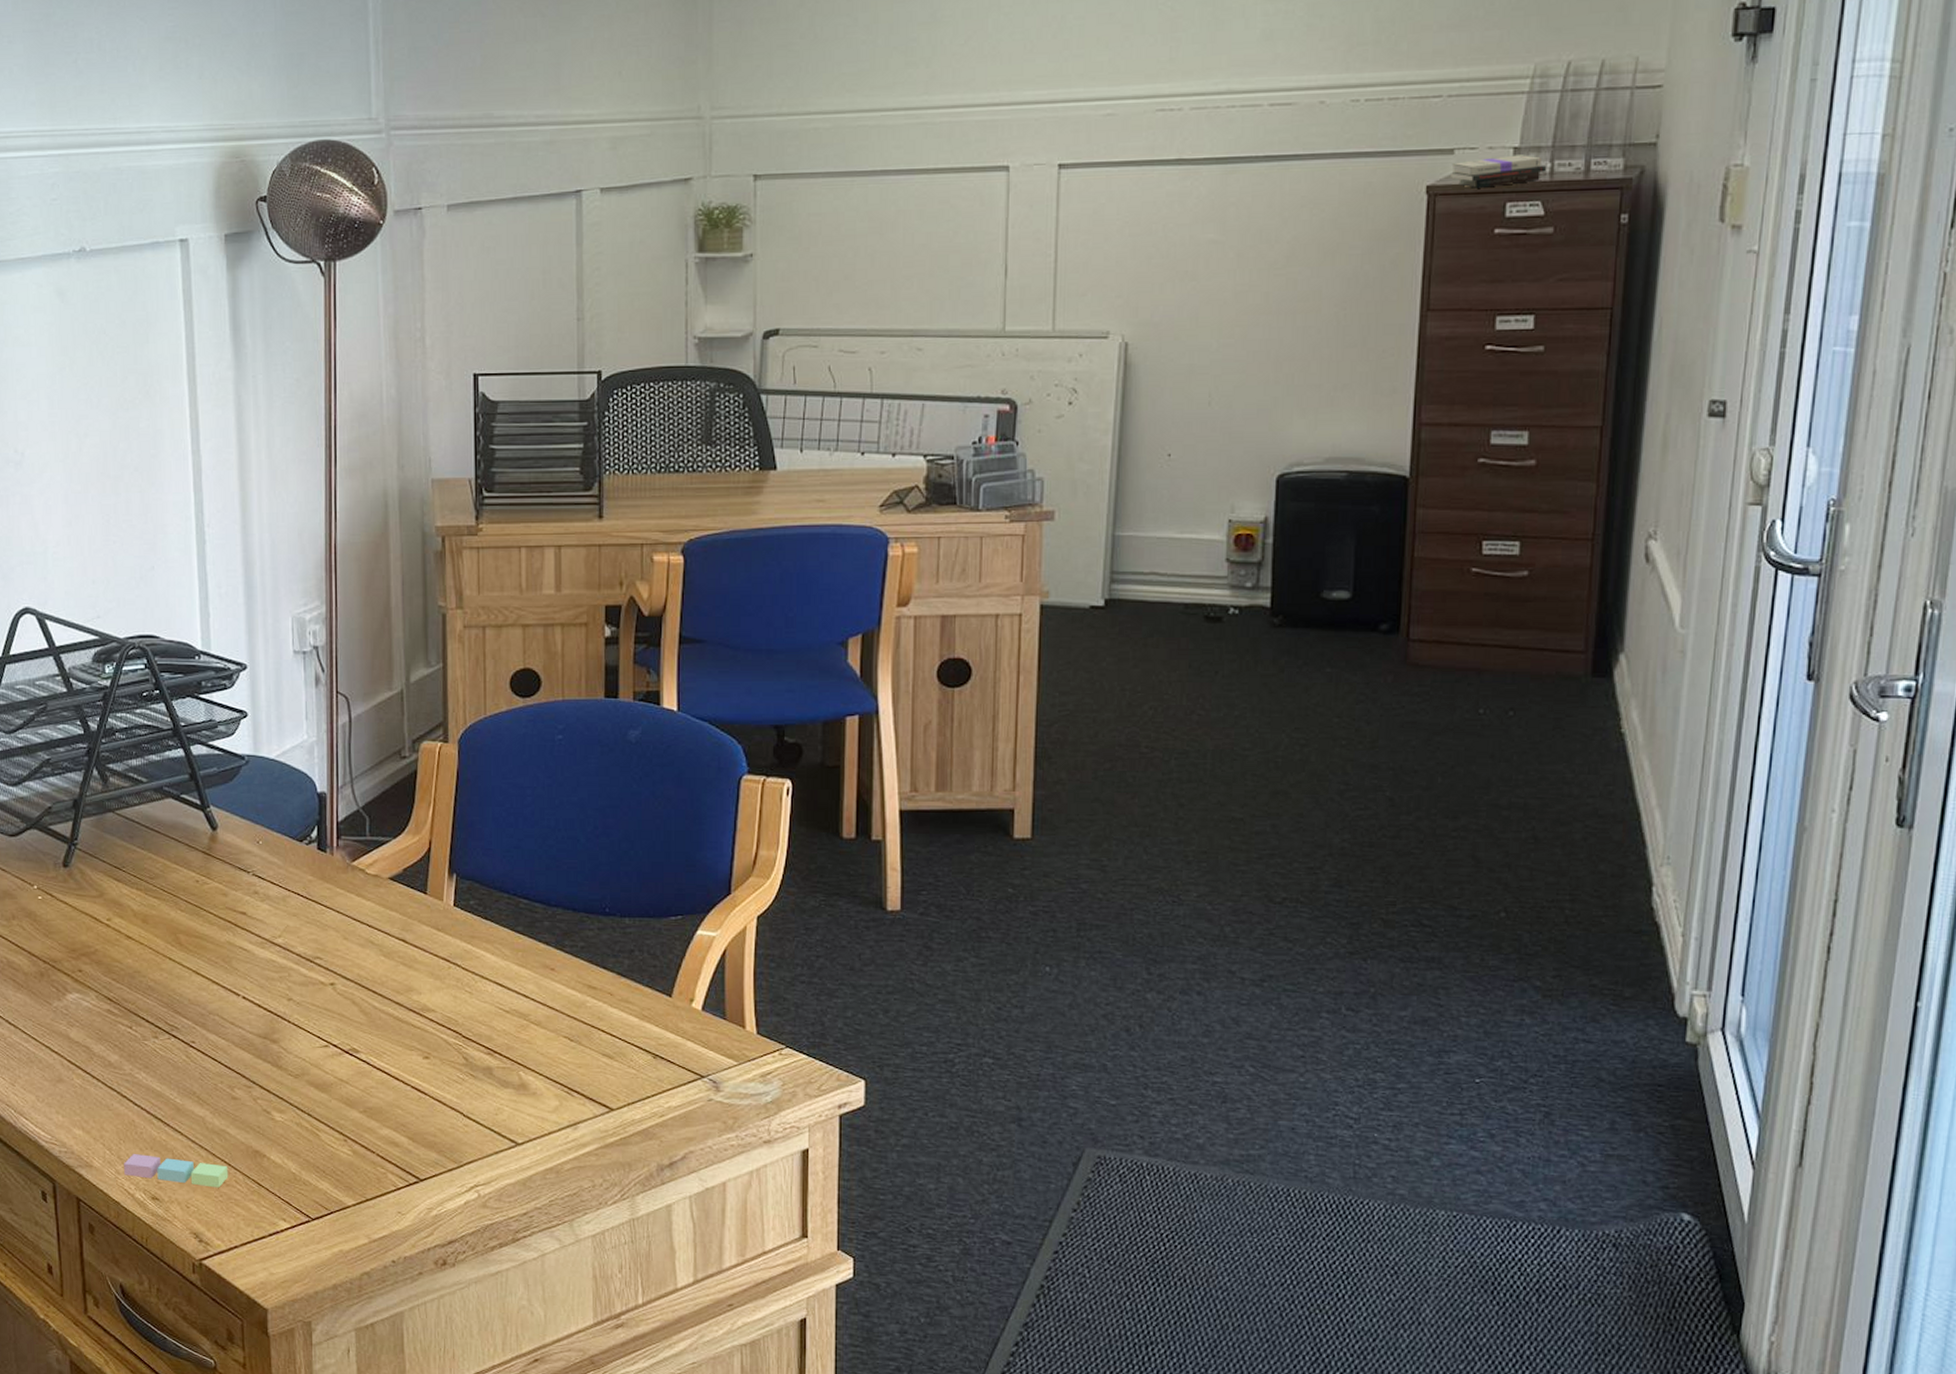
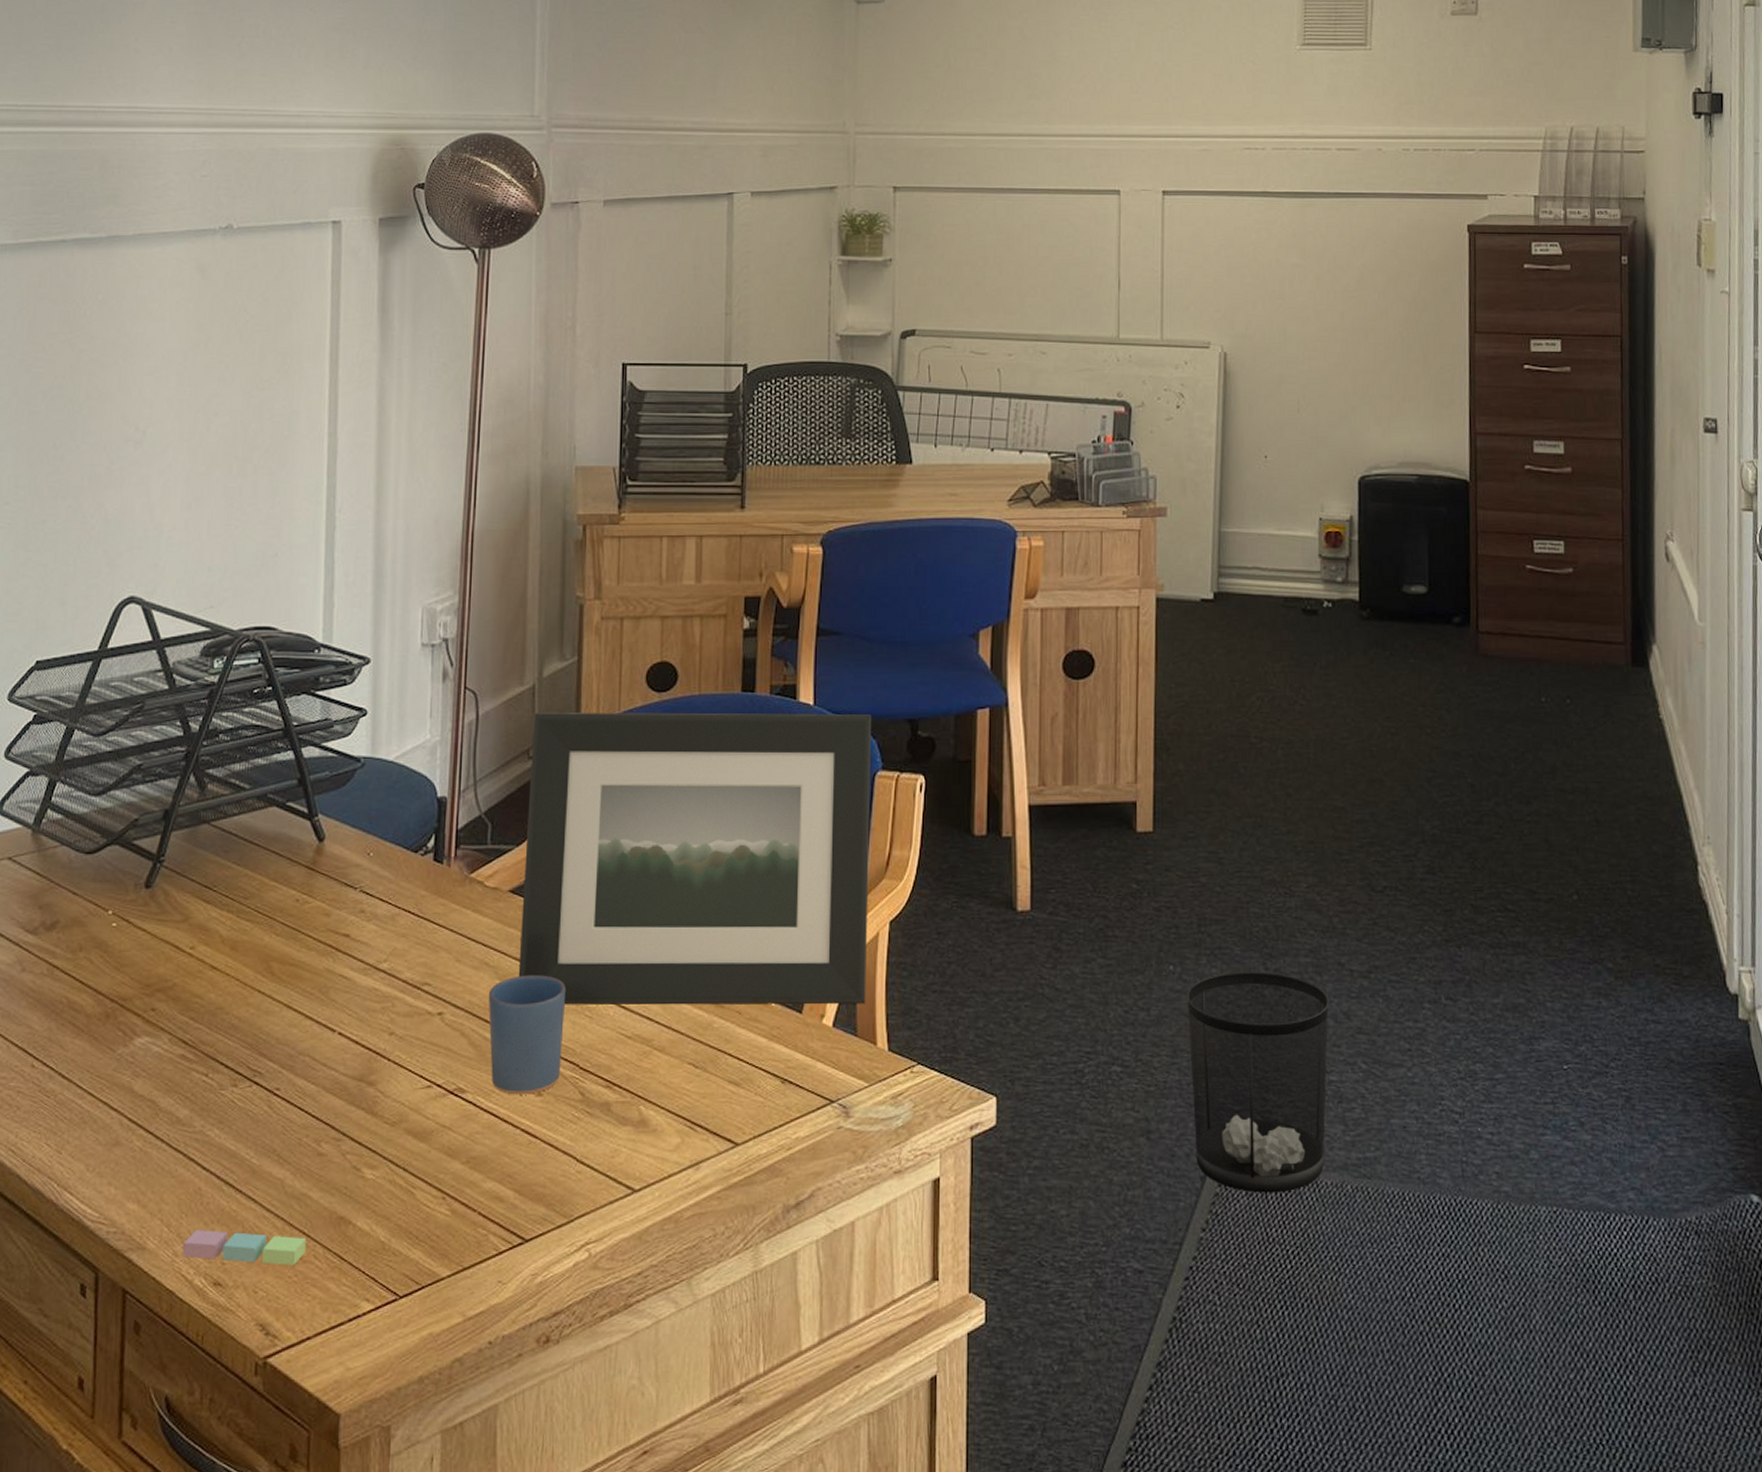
mug: none [375,953,447,1057] -> present [488,975,567,1095]
picture frame: none [401,716,737,991] -> present [518,712,872,1006]
waste bin: none [1063,975,1217,1182] -> present [1187,971,1329,1193]
books: present [1451,155,1547,188] -> none [1486,202,1561,229]

